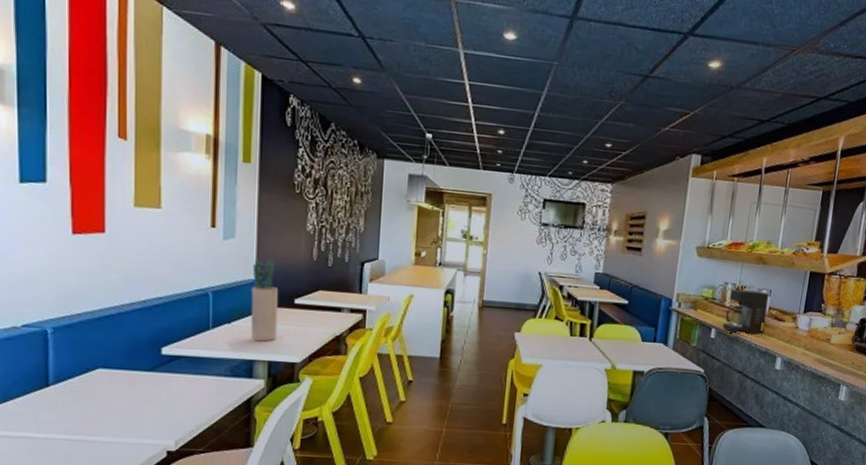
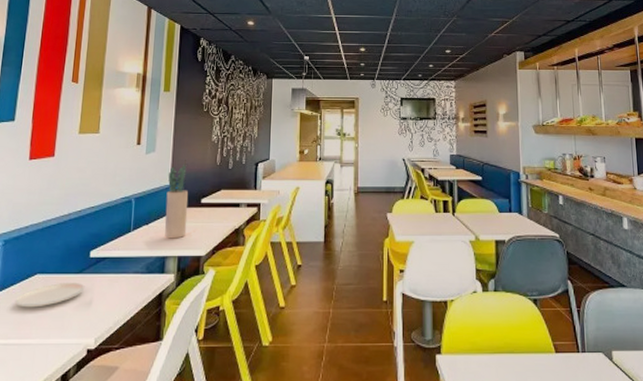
plate: none [75,380,159,404] -> present [14,283,85,308]
coffee maker: present [722,288,770,335] -> none [568,159,606,198]

